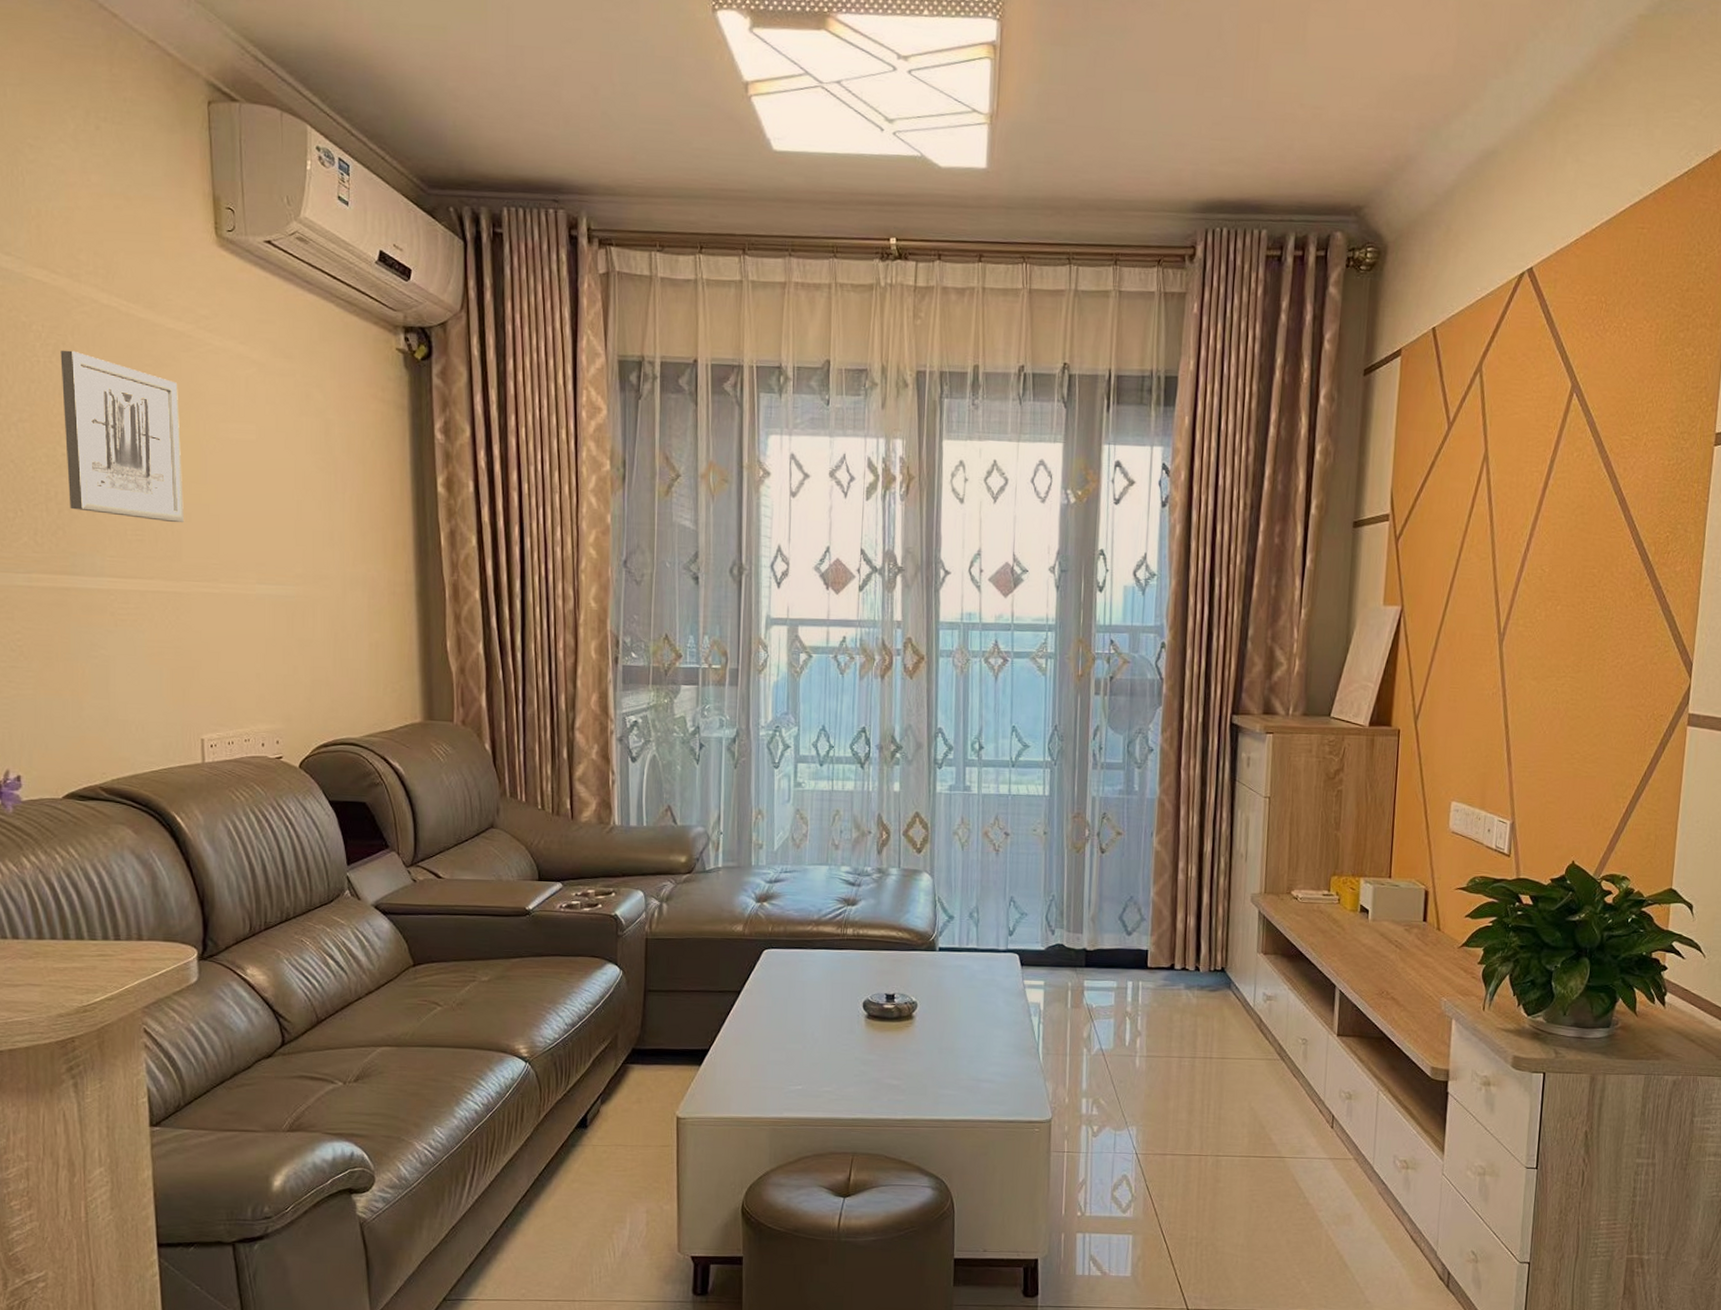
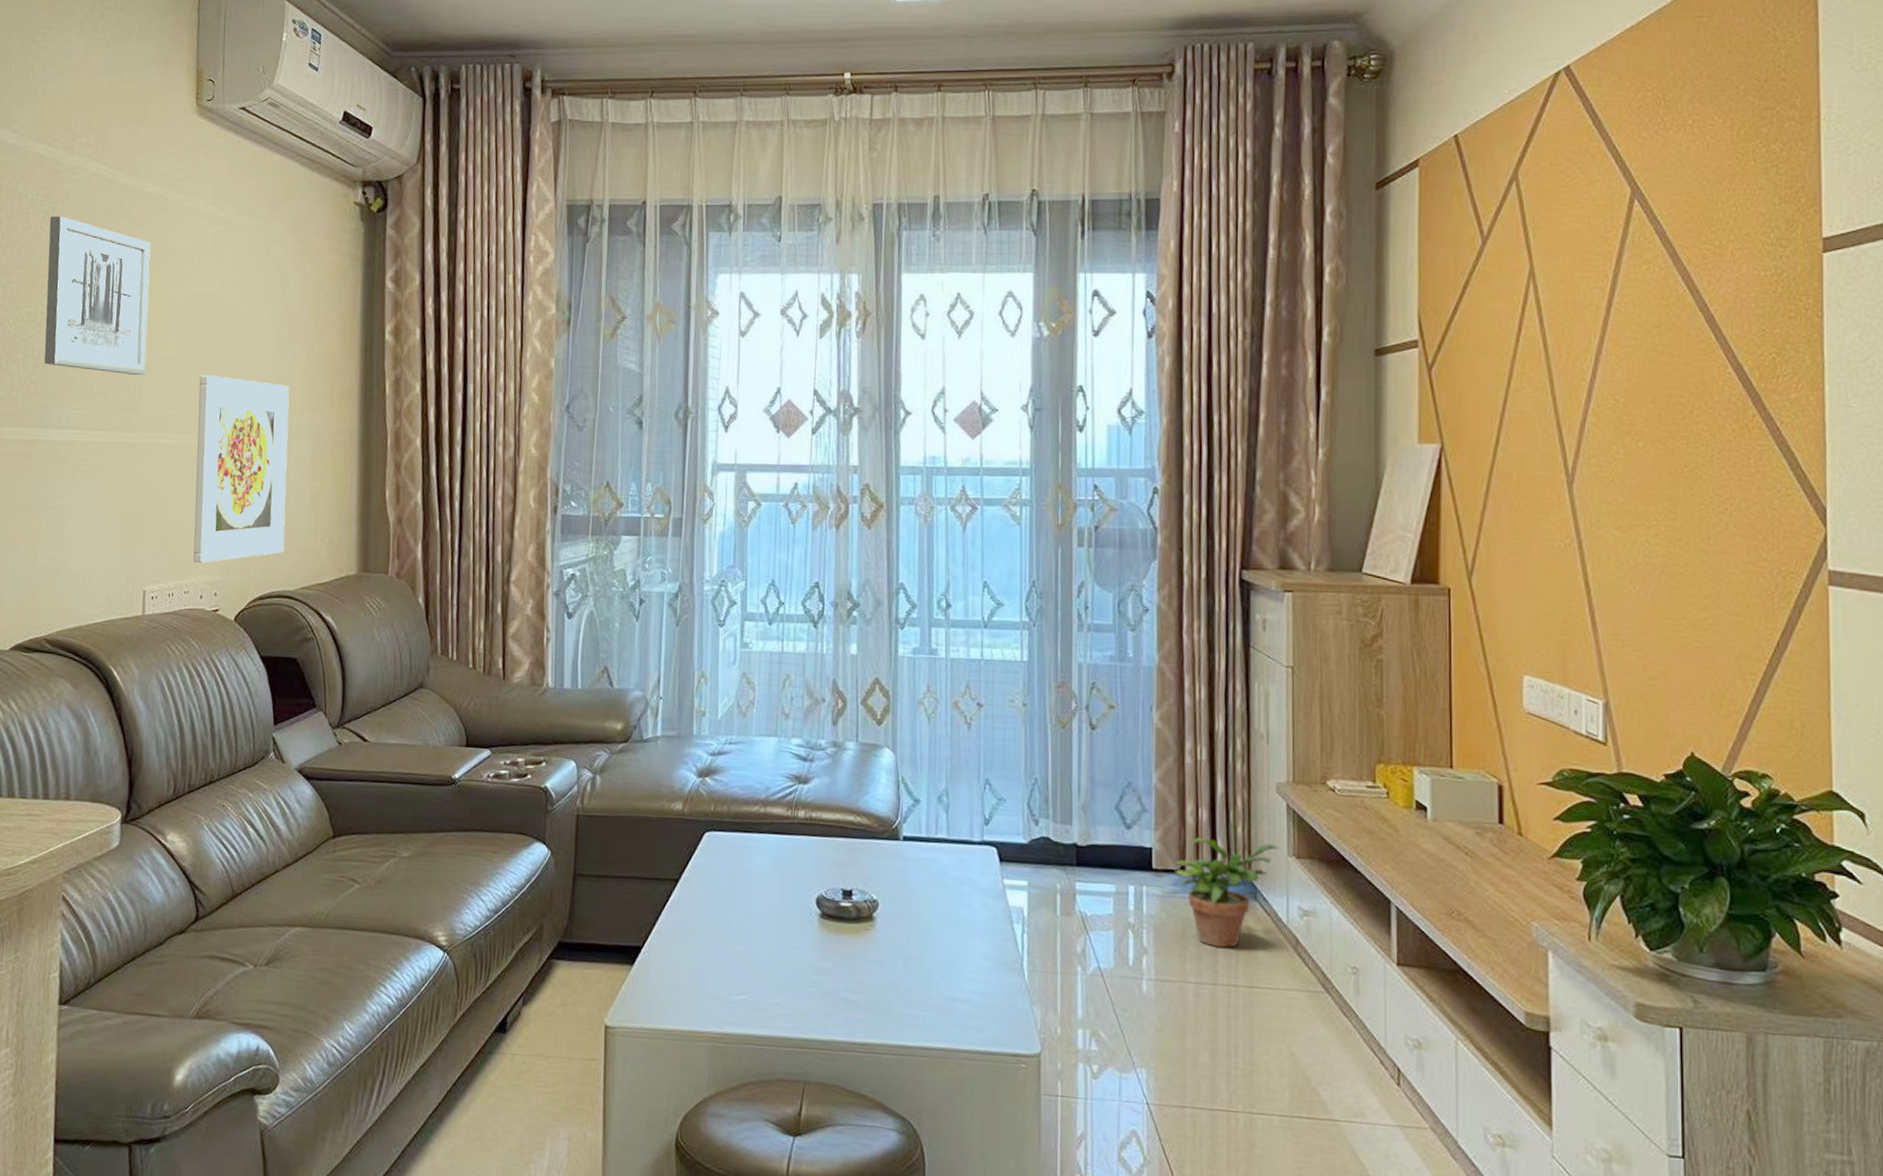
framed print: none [243,523,346,713] -> present [193,375,290,564]
potted plant: none [1166,939,1251,1028] -> present [1175,836,1280,948]

